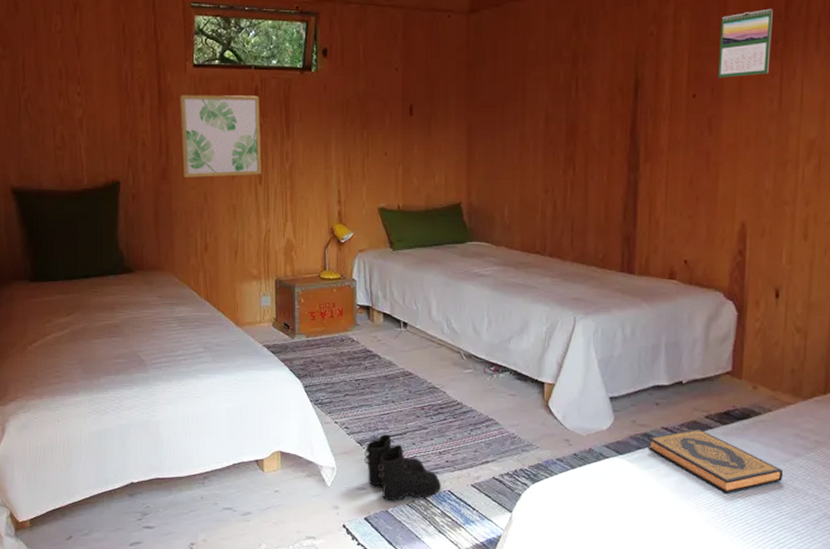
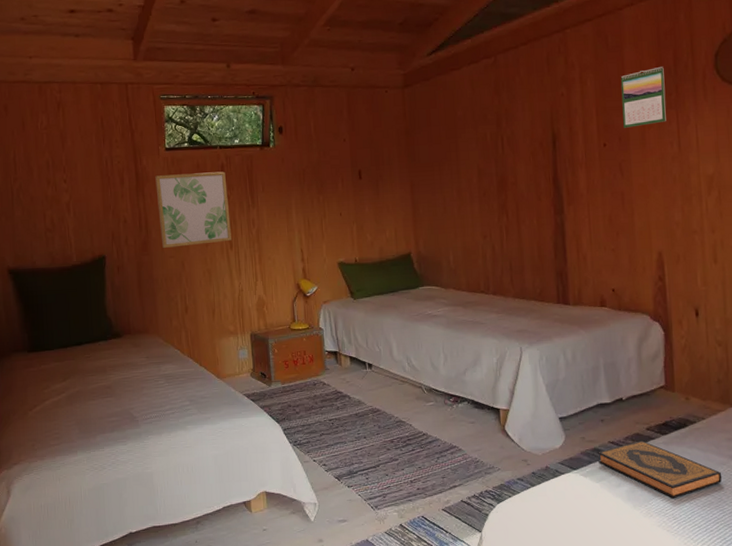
boots: present [364,434,442,501] -> none [342,468,416,531]

